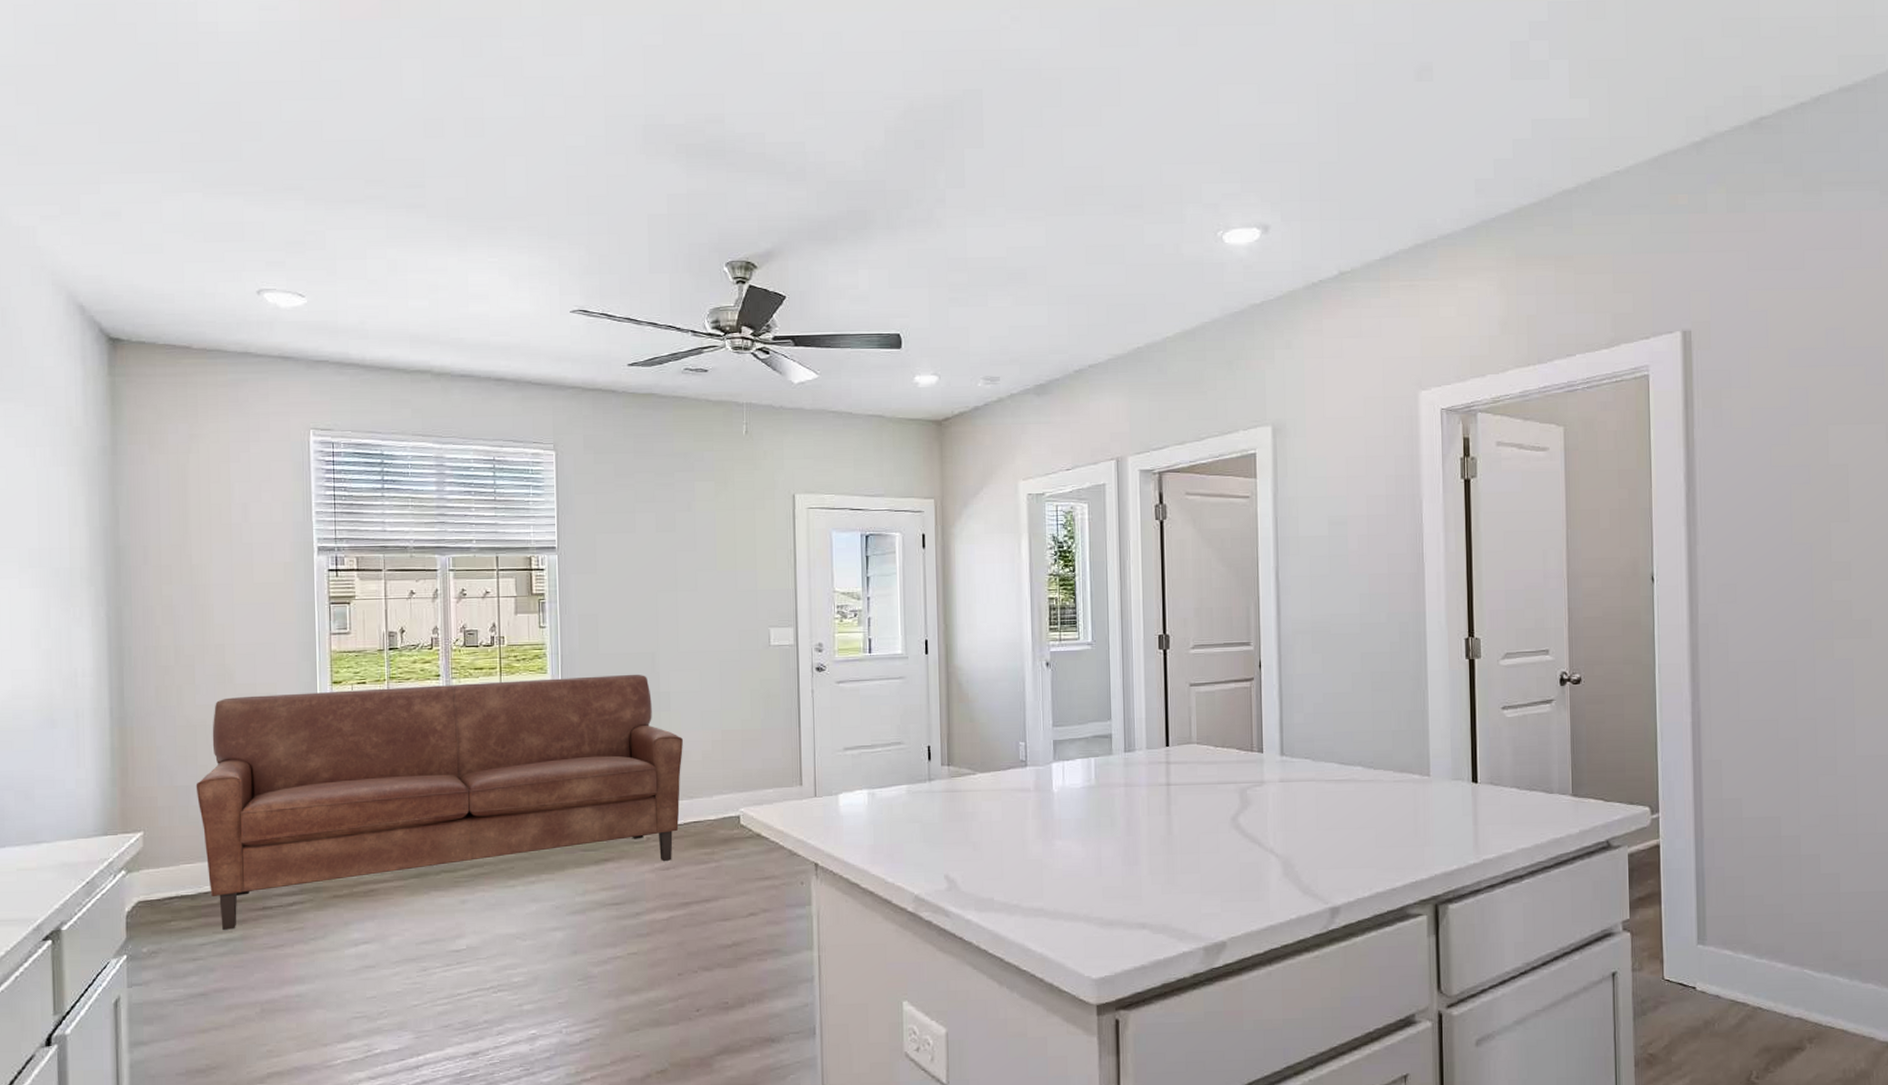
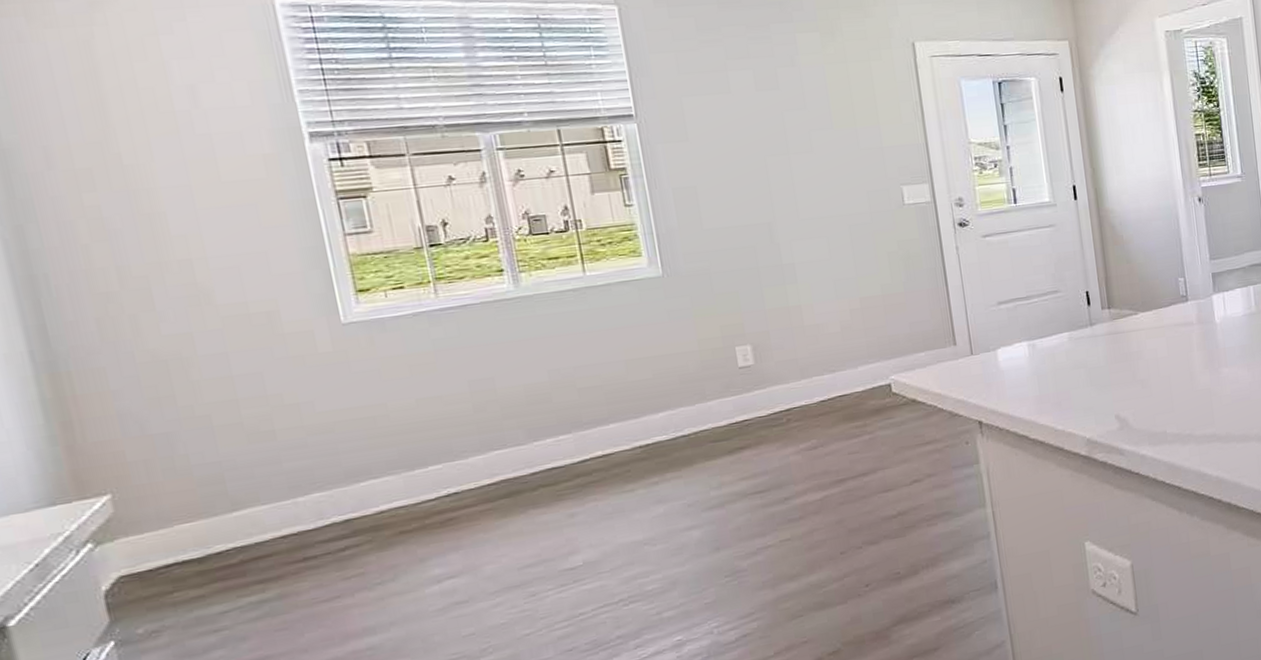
sofa: present [196,674,683,930] -> none [179,247,823,592]

